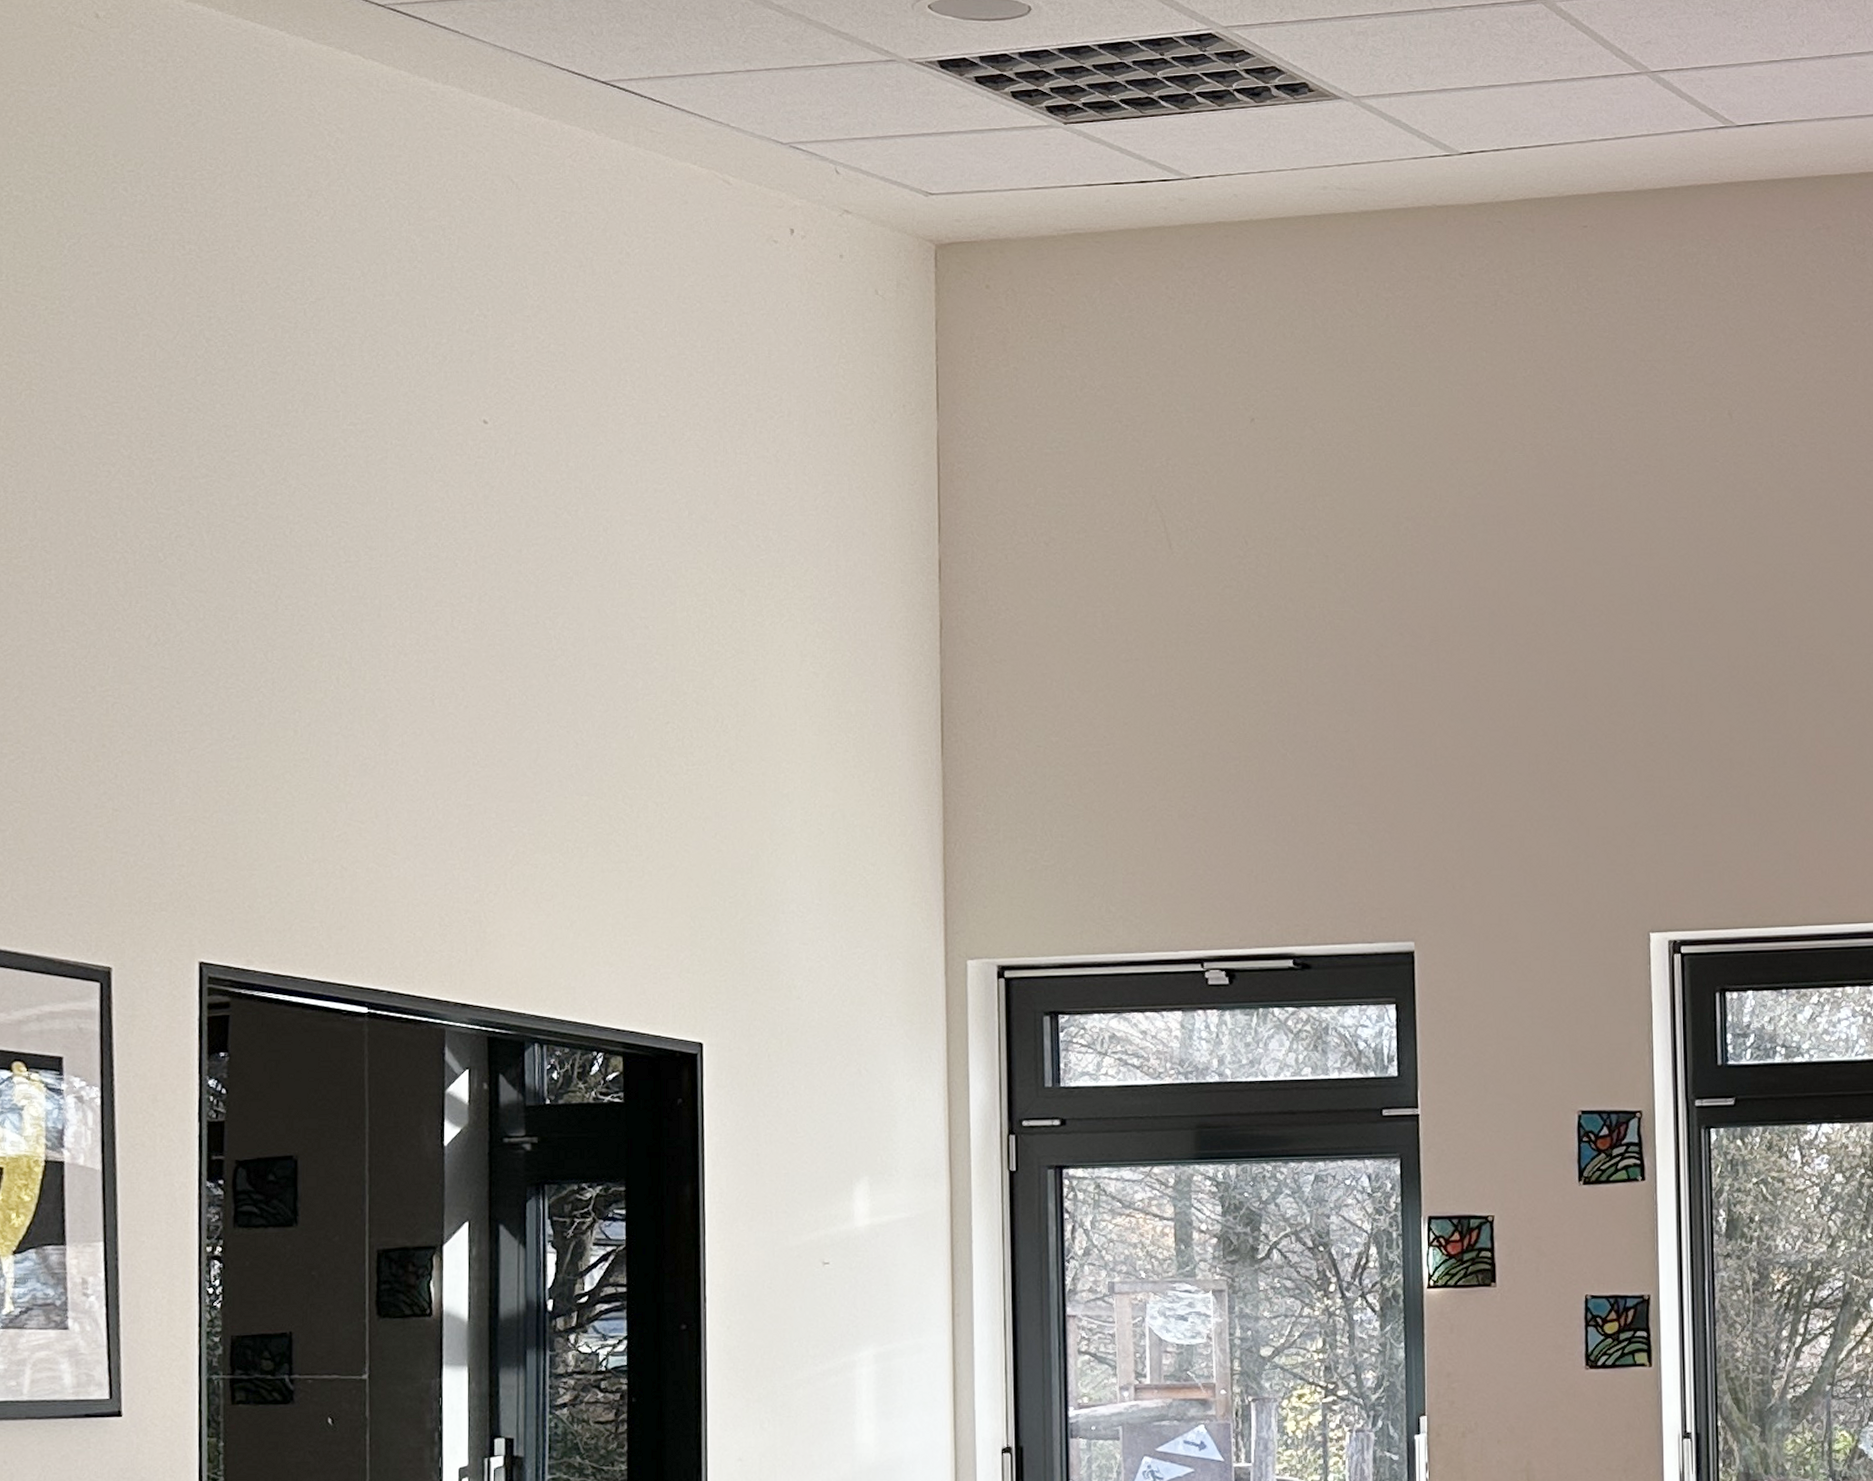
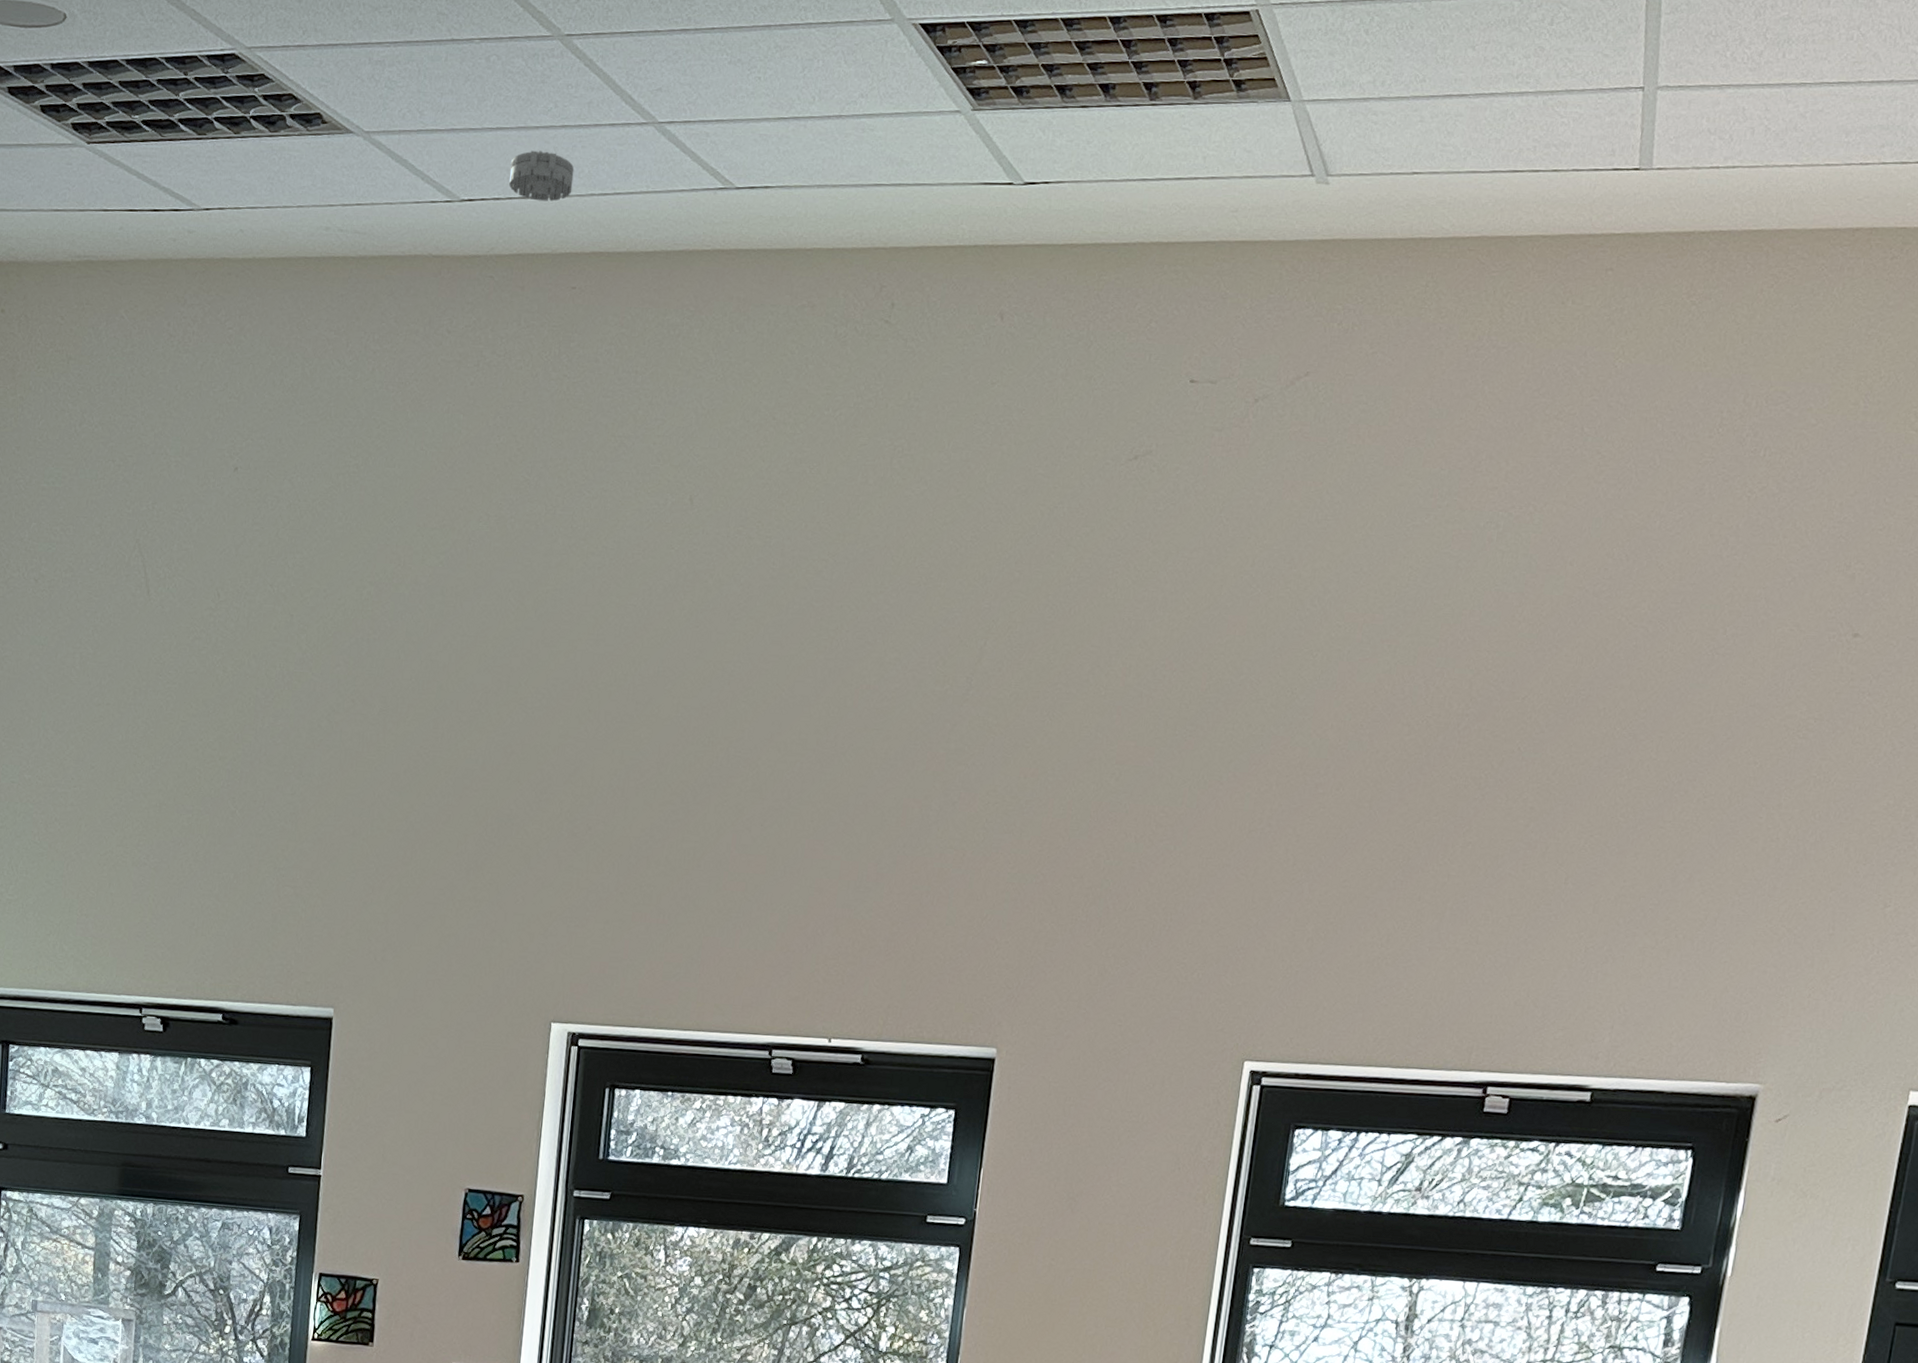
smoke detector: none [1506,104,1572,150] -> present [509,150,574,202]

